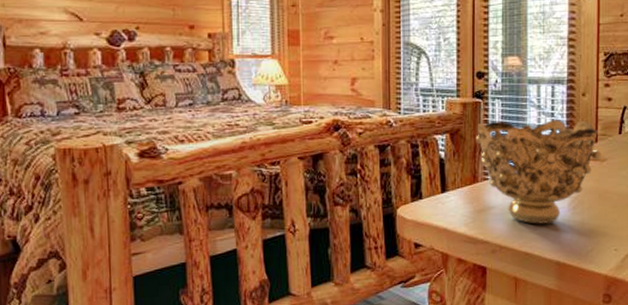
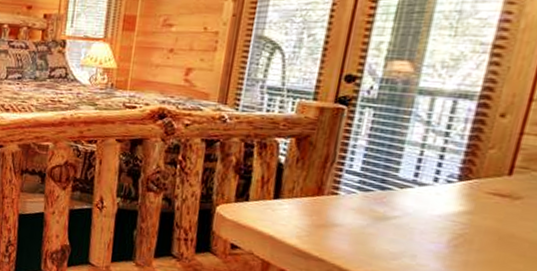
decorative bowl: present [475,119,602,224] -> none [329,131,516,257]

